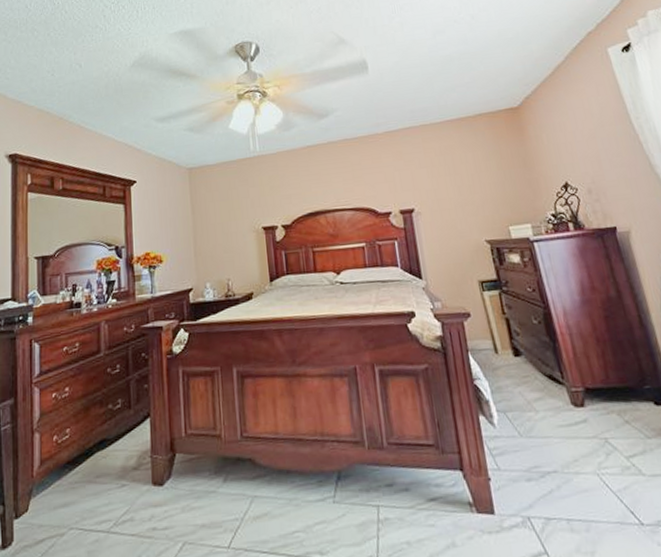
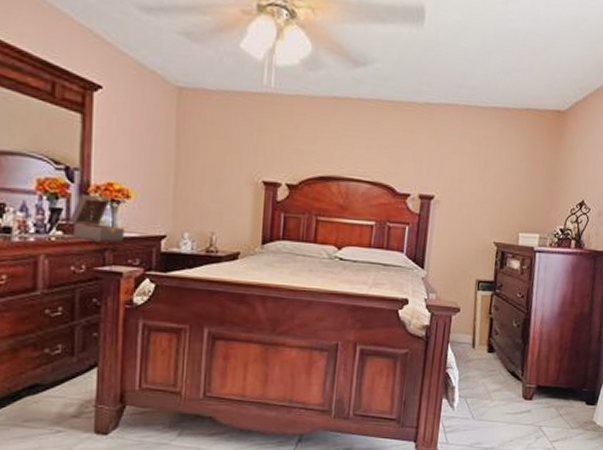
jewelry box: none [120,264,161,304] -> present [69,193,124,243]

